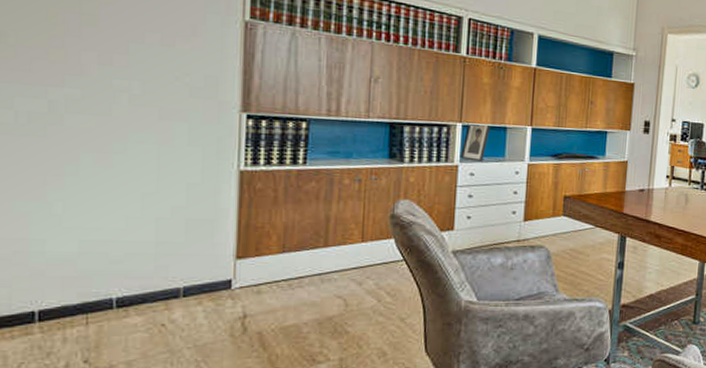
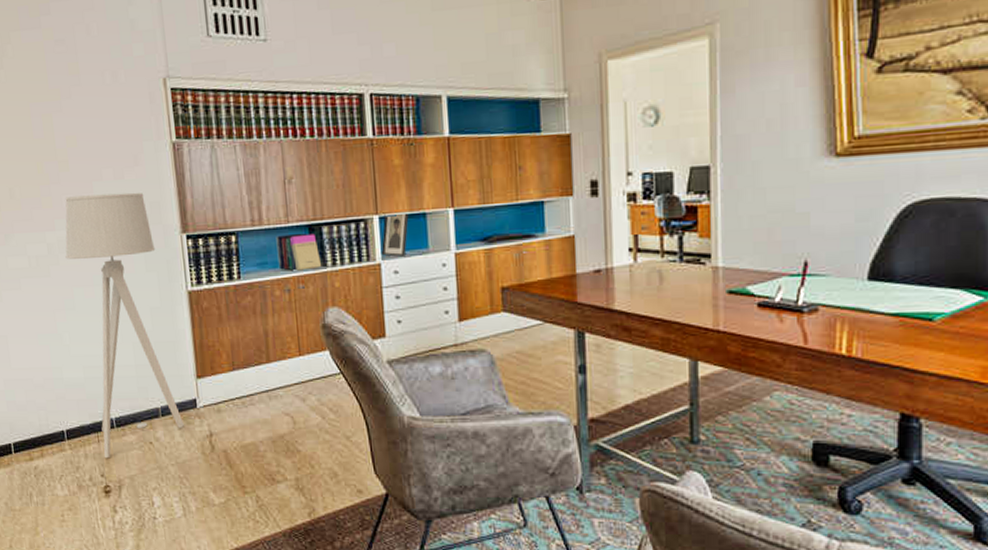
floor lamp: none [74,53,211,343] -> present [65,192,184,459]
books: none [351,128,399,164] -> present [276,233,322,271]

